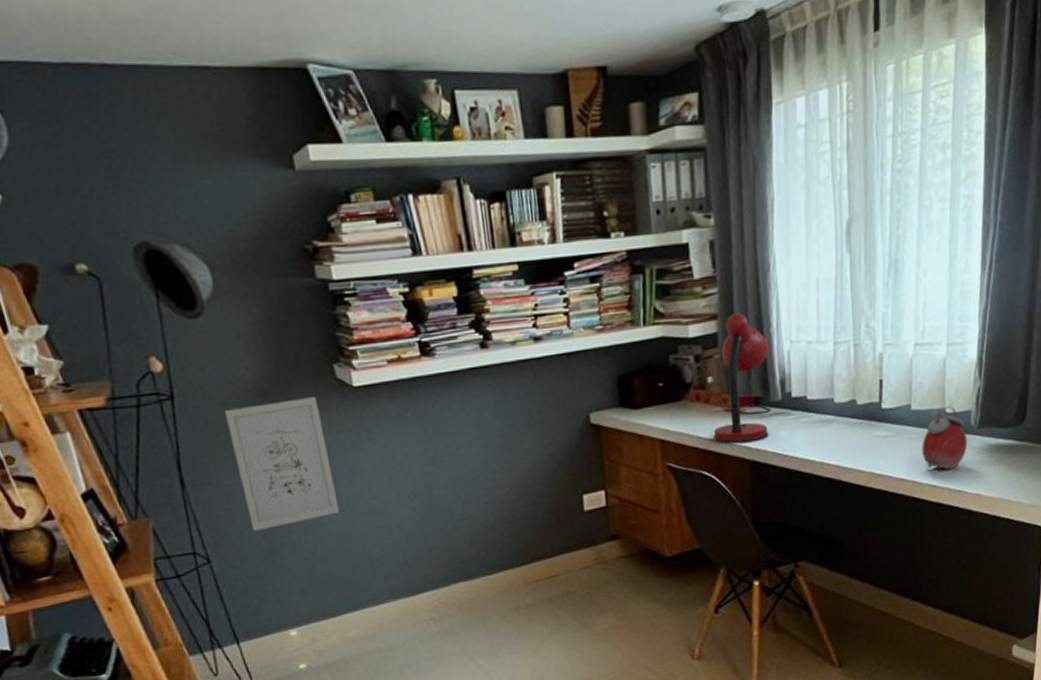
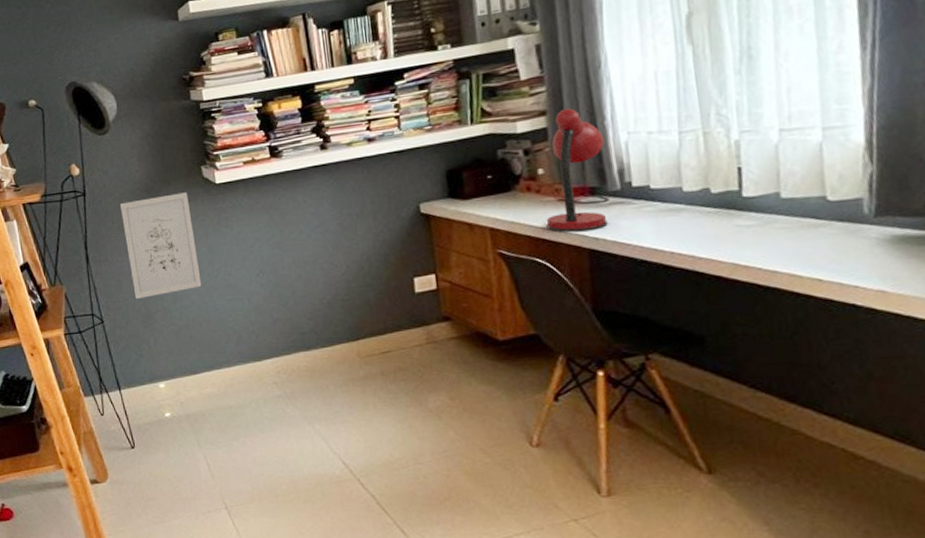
alarm clock: present [922,406,968,470] -> none [798,193,862,263]

